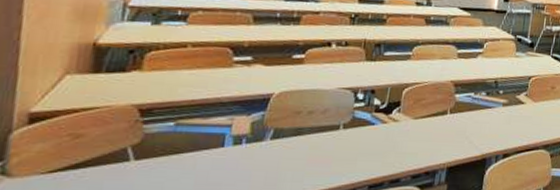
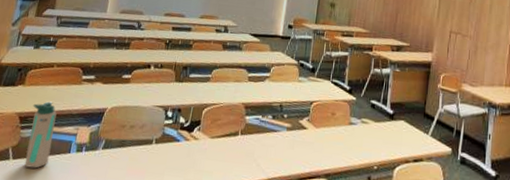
water bottle: none [154,89,199,168] -> present [24,101,57,169]

